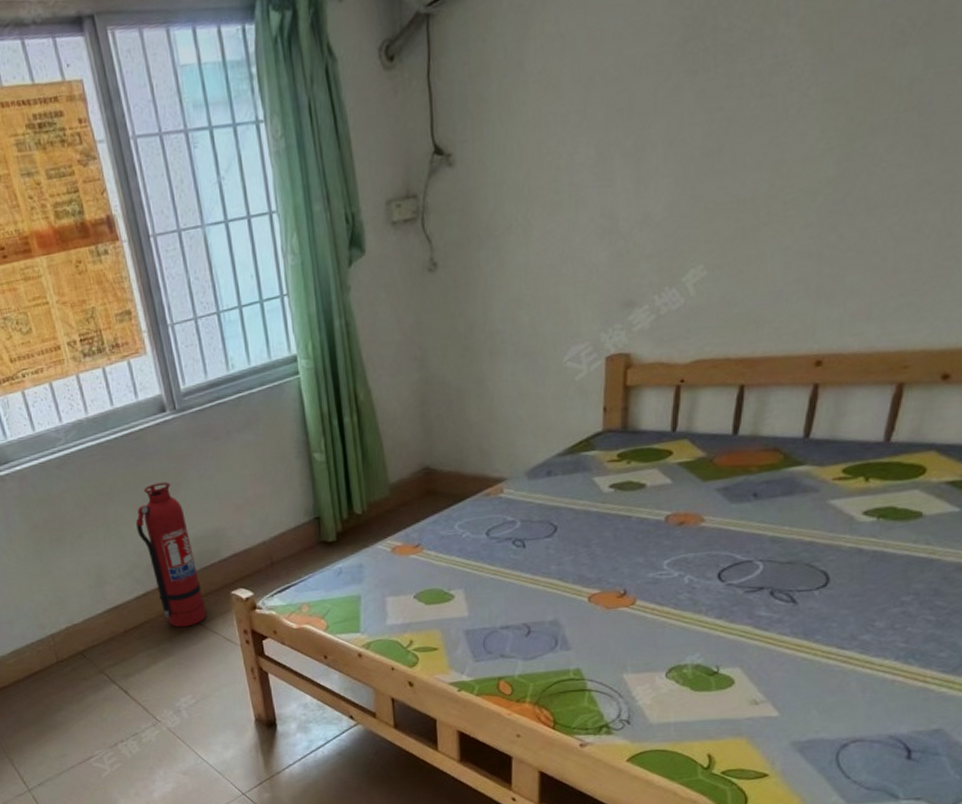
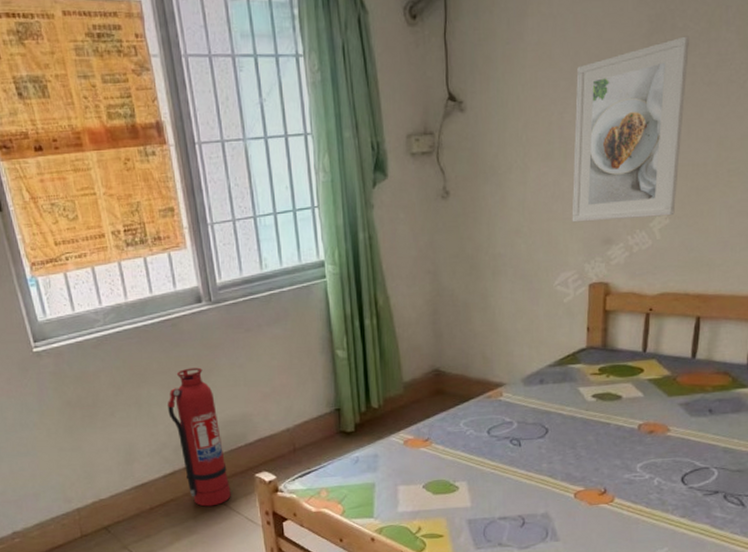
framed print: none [584,37,736,286] -> present [571,36,689,223]

